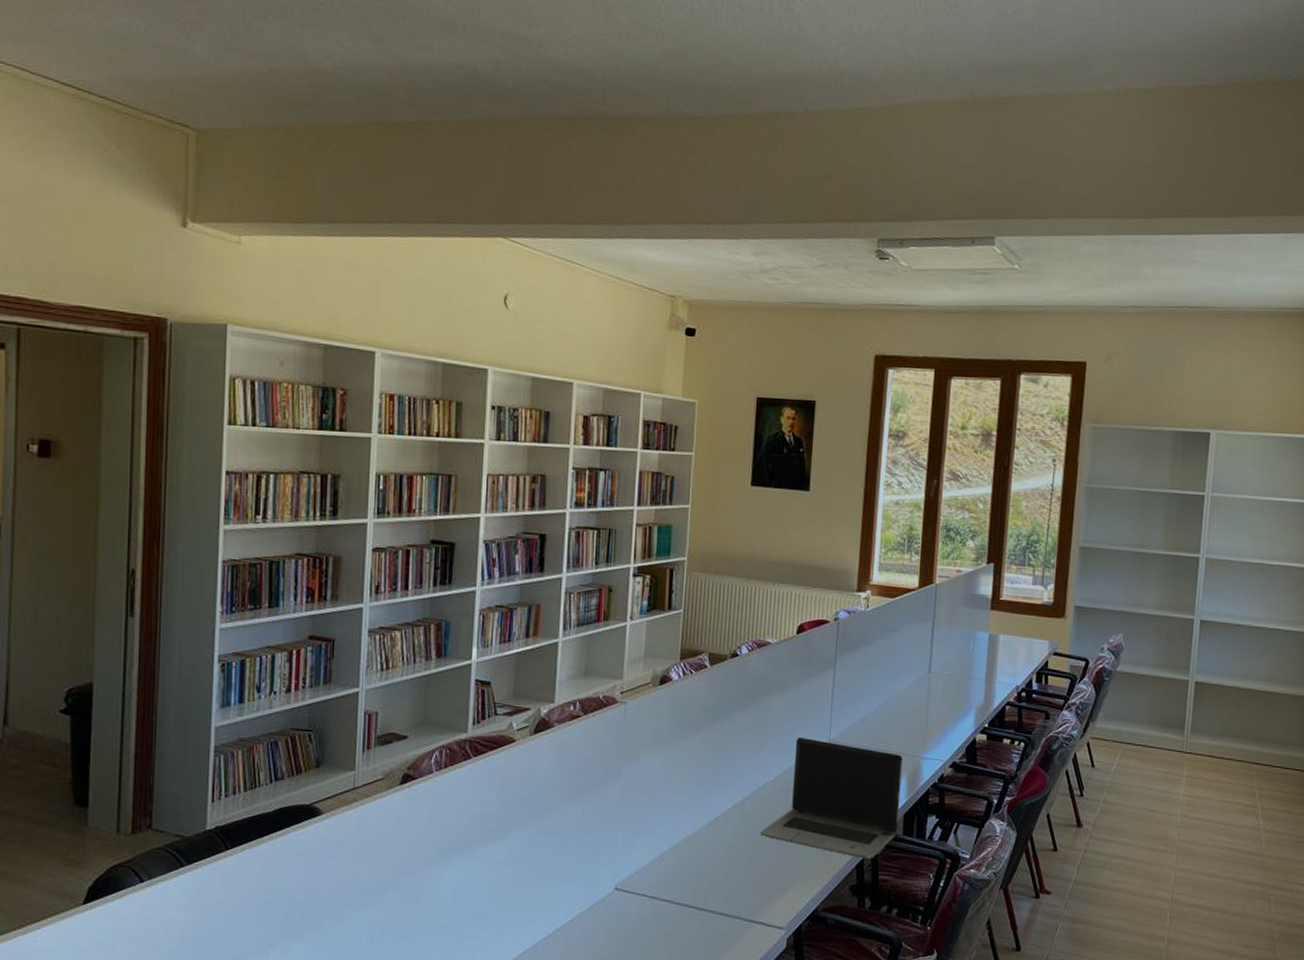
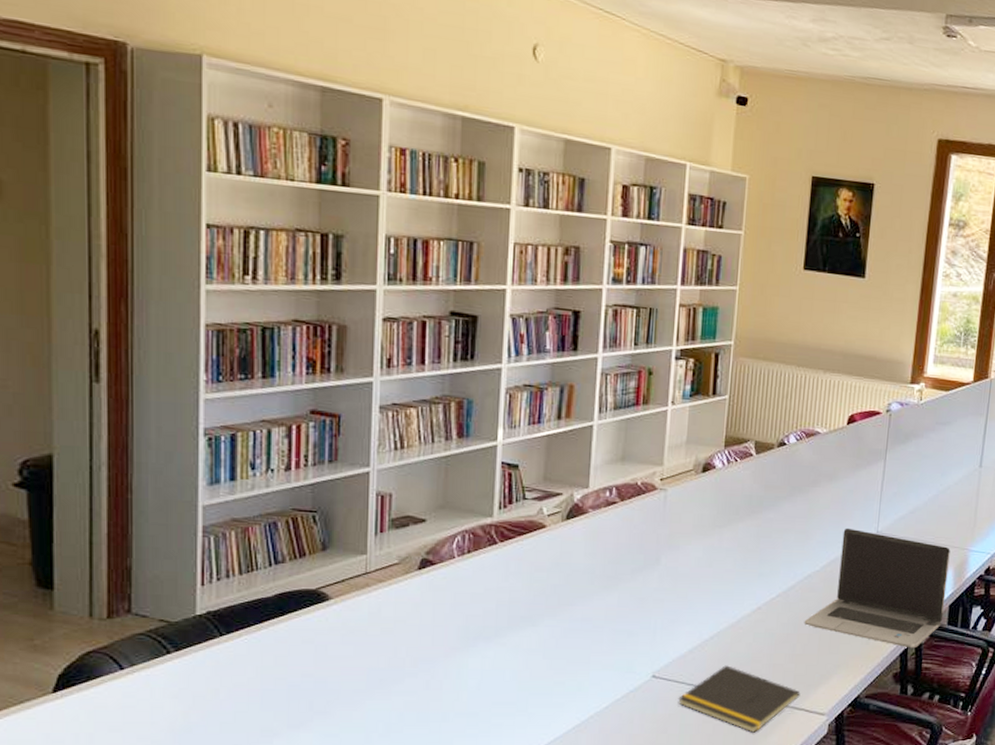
notepad: none [640,877,759,947] -> present [678,665,801,733]

